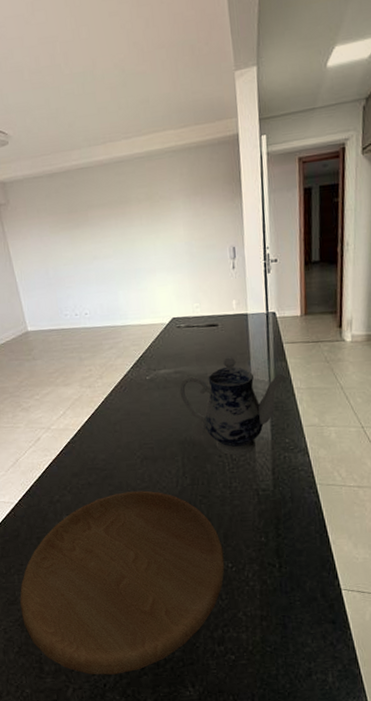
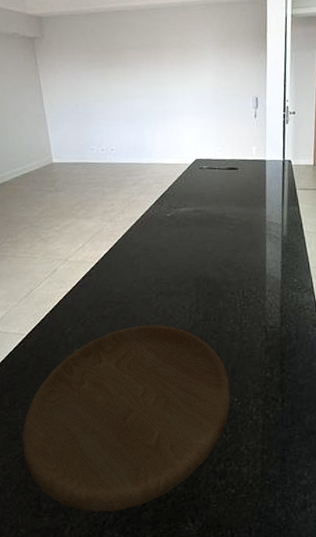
teapot: present [179,356,287,456] -> none [198,198,299,293]

